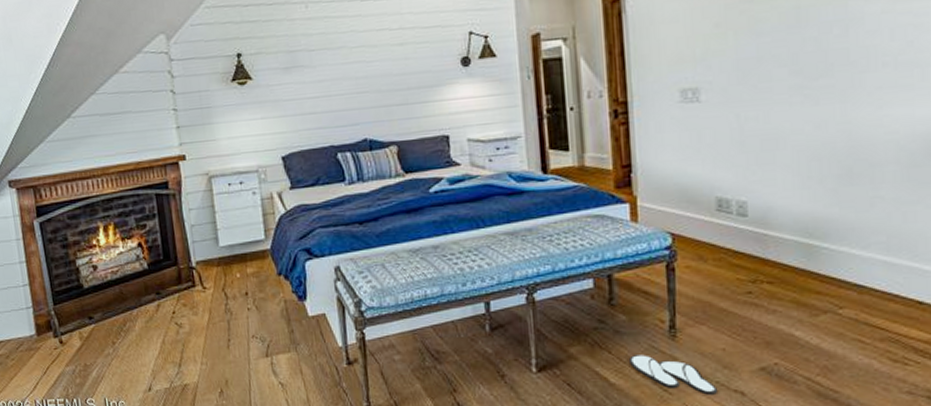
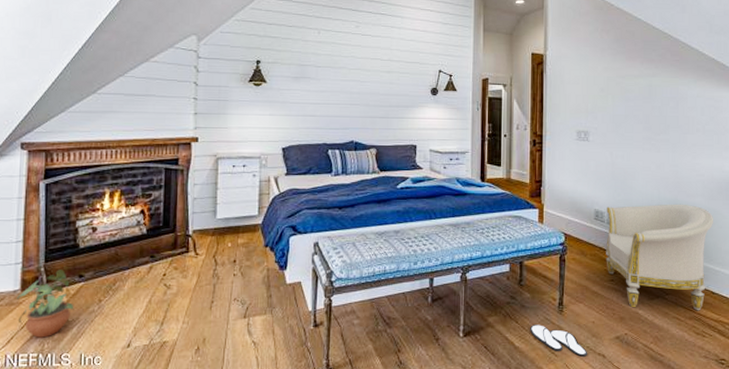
potted plant: none [33,312,90,383] -> present [16,269,74,338]
armchair: none [734,177,917,329] -> present [606,204,713,311]

